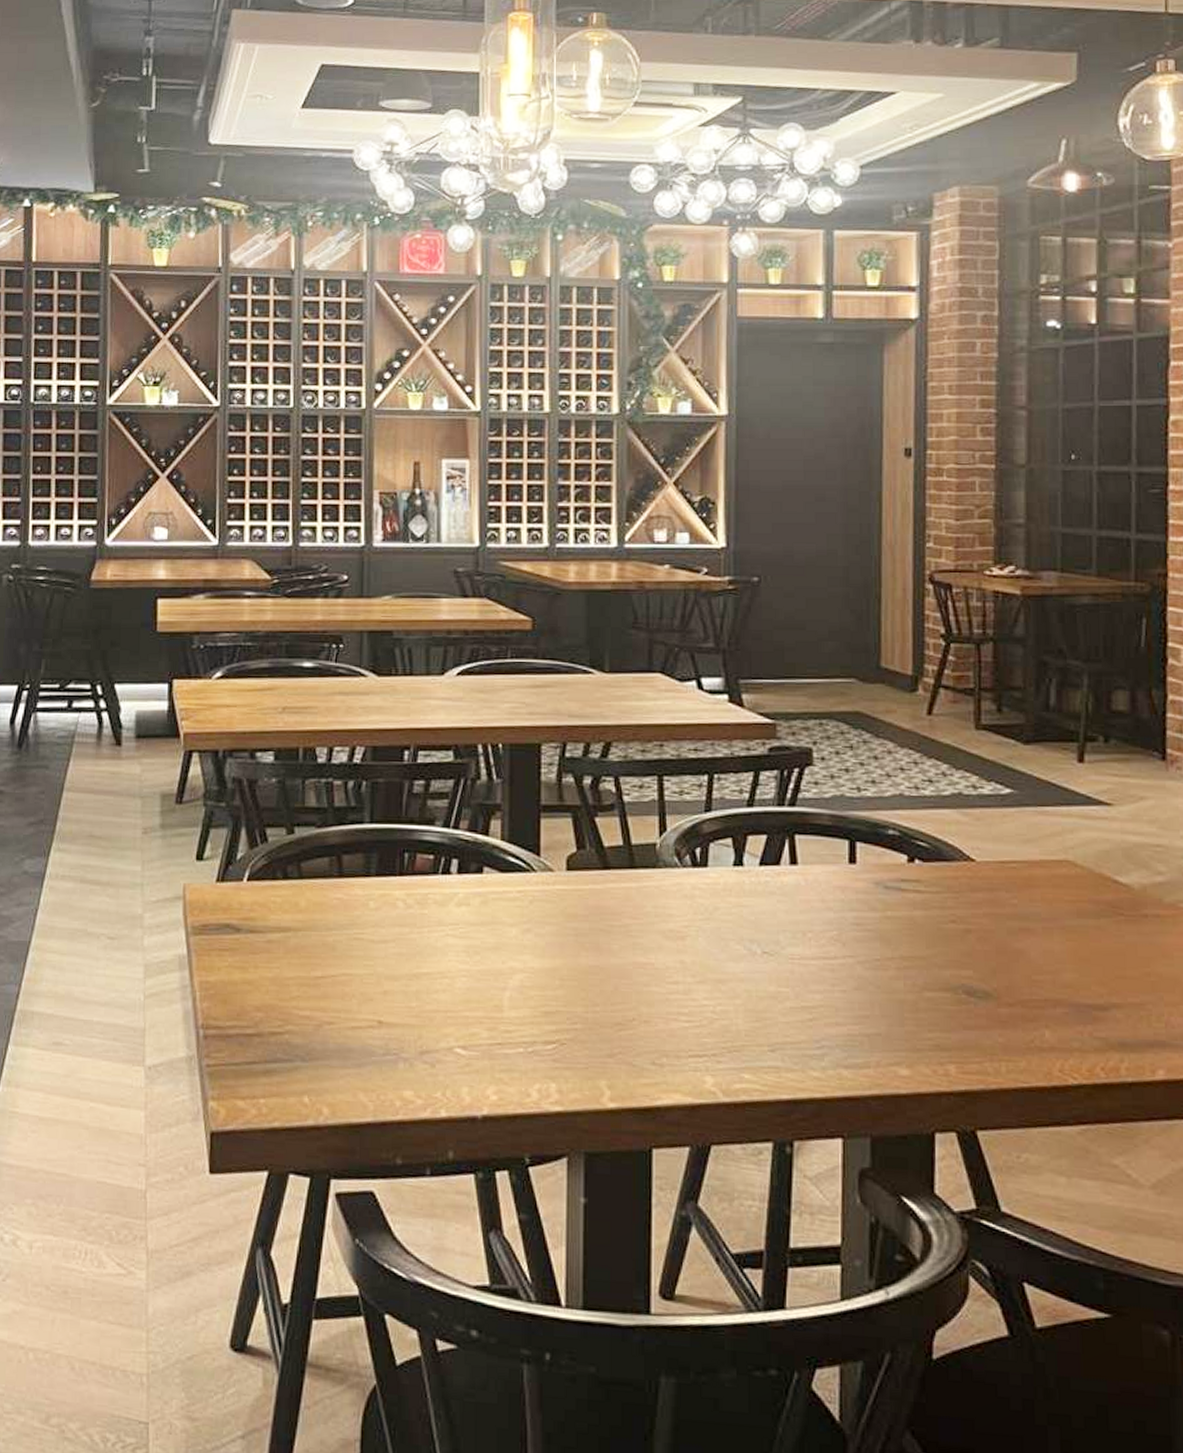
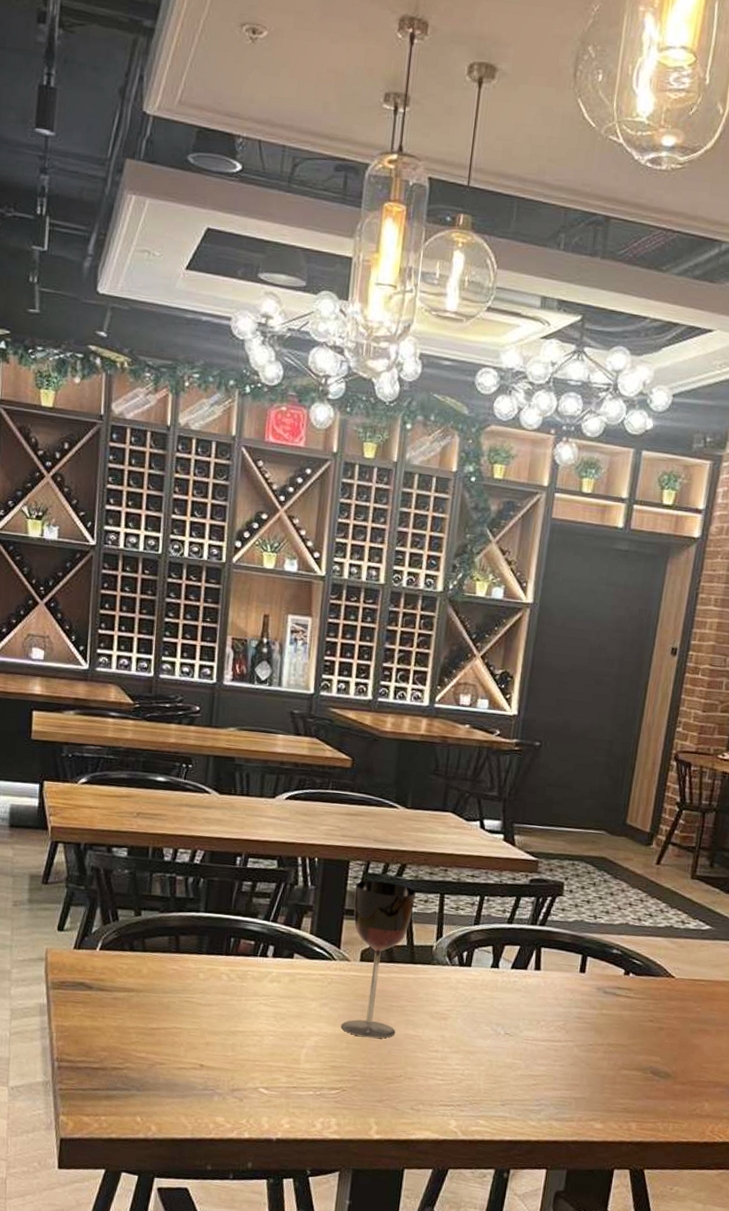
wineglass: none [550,766,627,971] -> present [341,880,416,1039]

